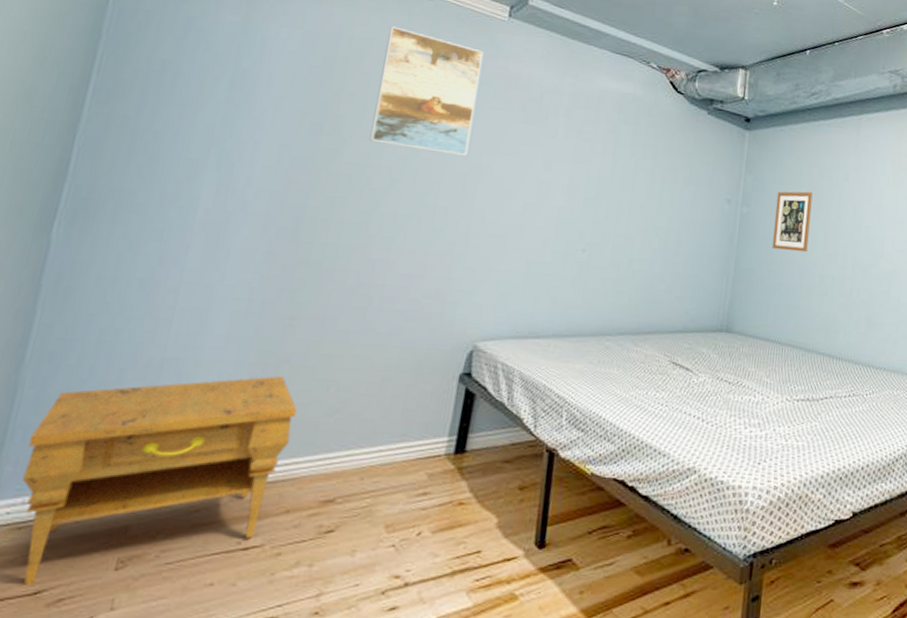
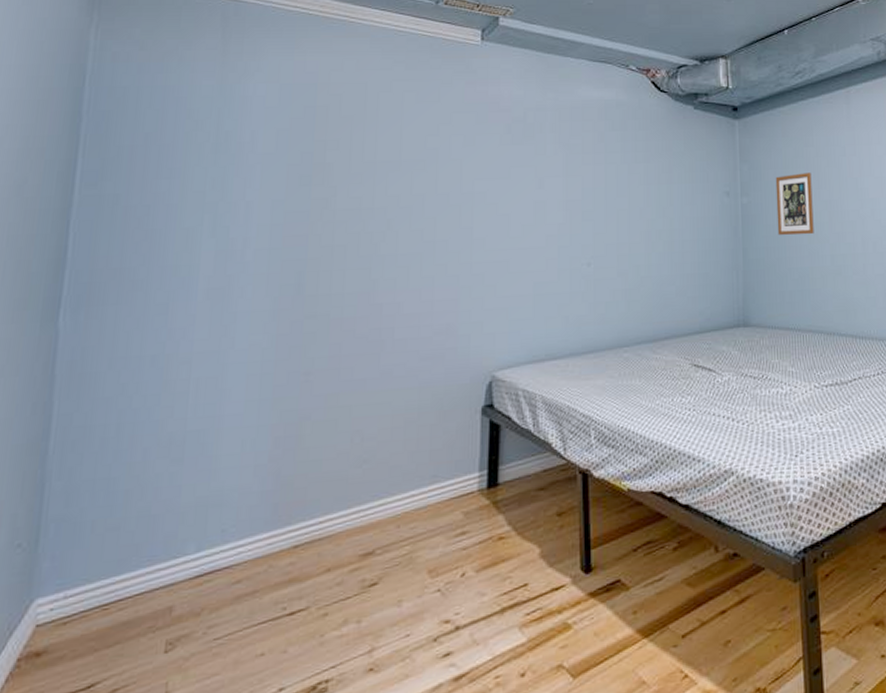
nightstand: present [21,376,297,585] -> none [60,434,324,681]
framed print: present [369,26,484,157] -> none [360,67,462,187]

